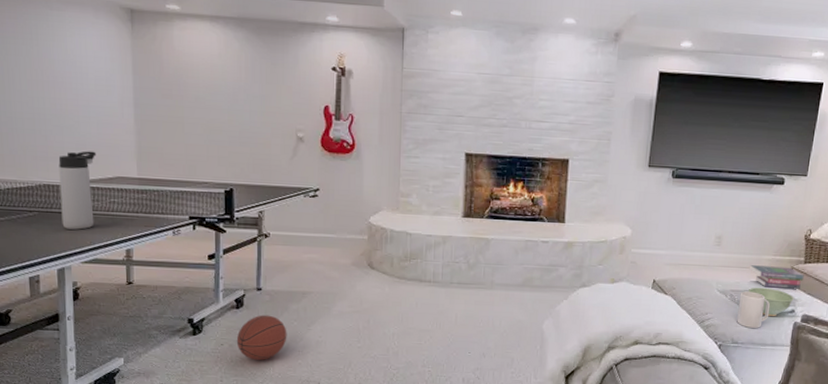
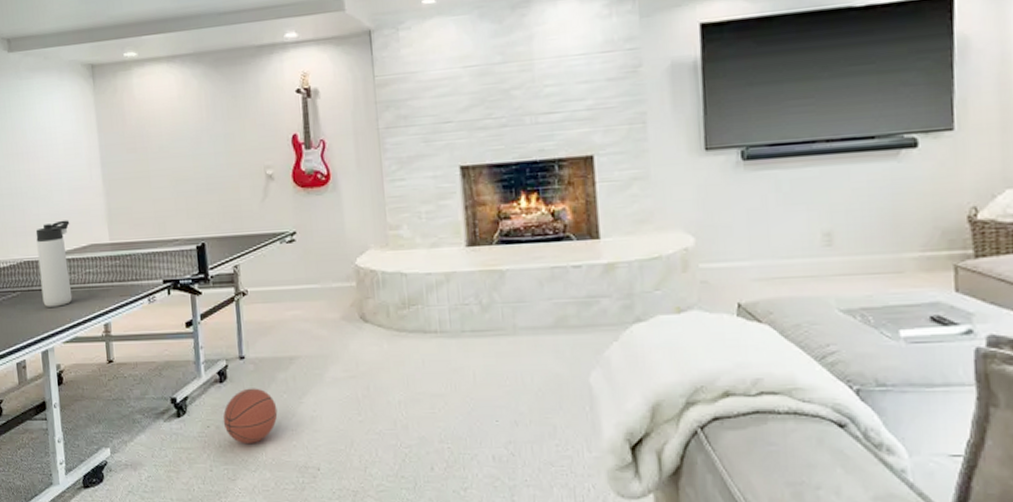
mug: present [737,291,771,329] -> none [876,307,931,363]
bowl: present [748,287,794,317] -> none [889,299,968,343]
books: present [749,265,804,290] -> none [883,266,979,300]

